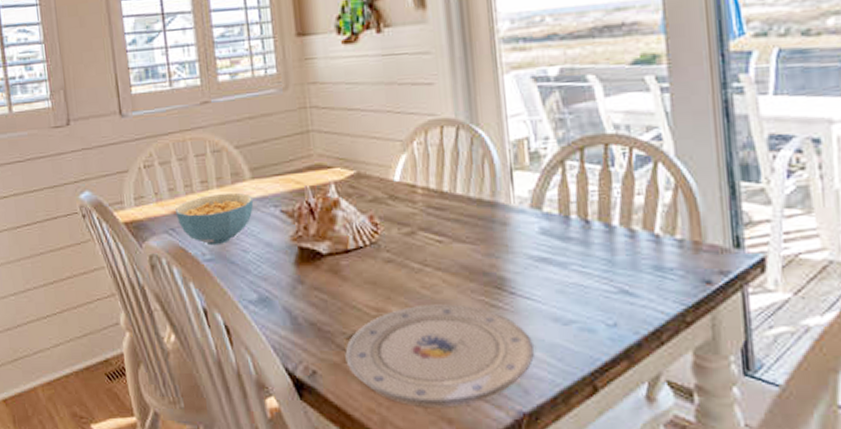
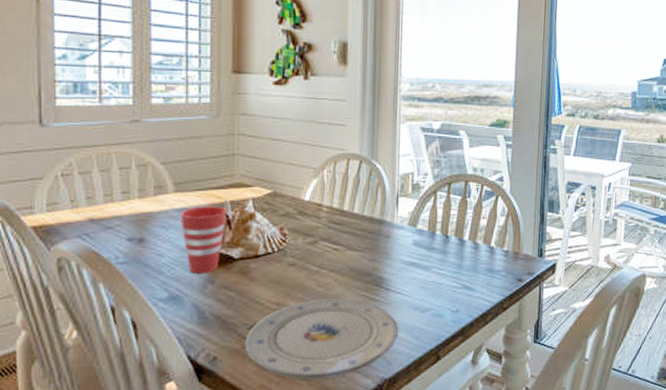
cereal bowl: present [176,193,254,246] -> none [92,204,174,250]
cup: none [260,192,309,272] -> present [180,206,227,274]

